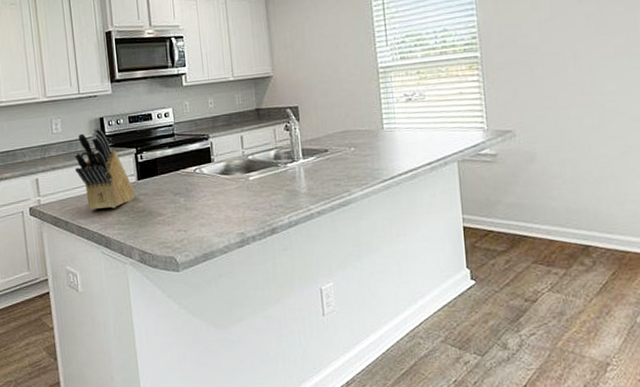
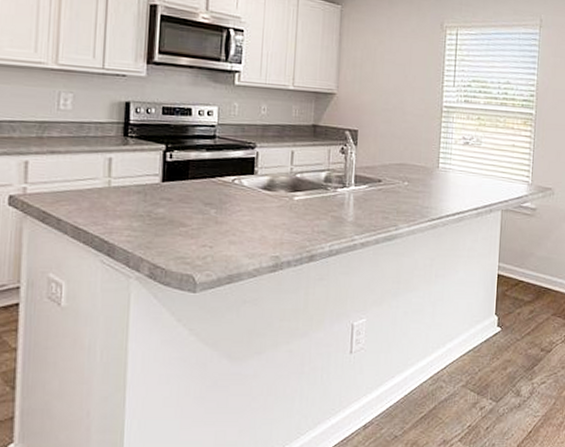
knife block: present [73,127,136,210] -> none [81,111,157,211]

